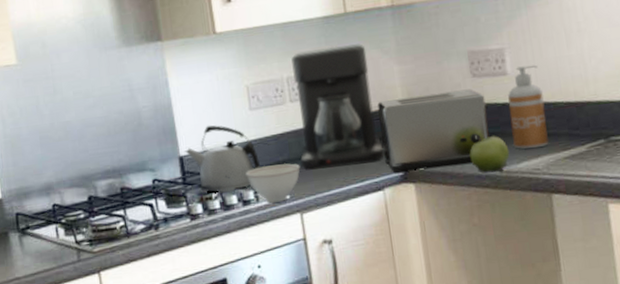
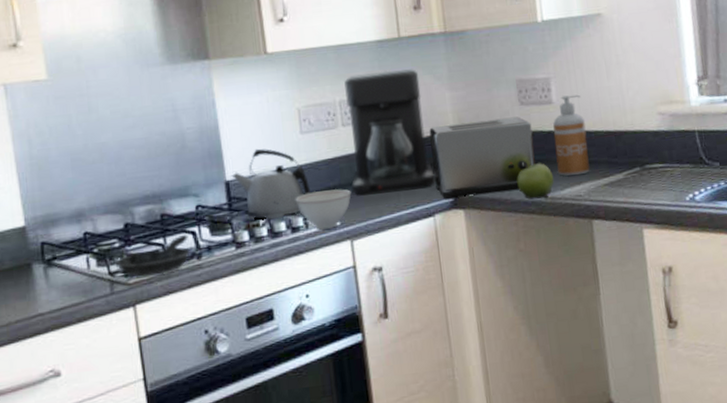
frying pan: none [82,206,149,246] -> present [116,234,191,277]

